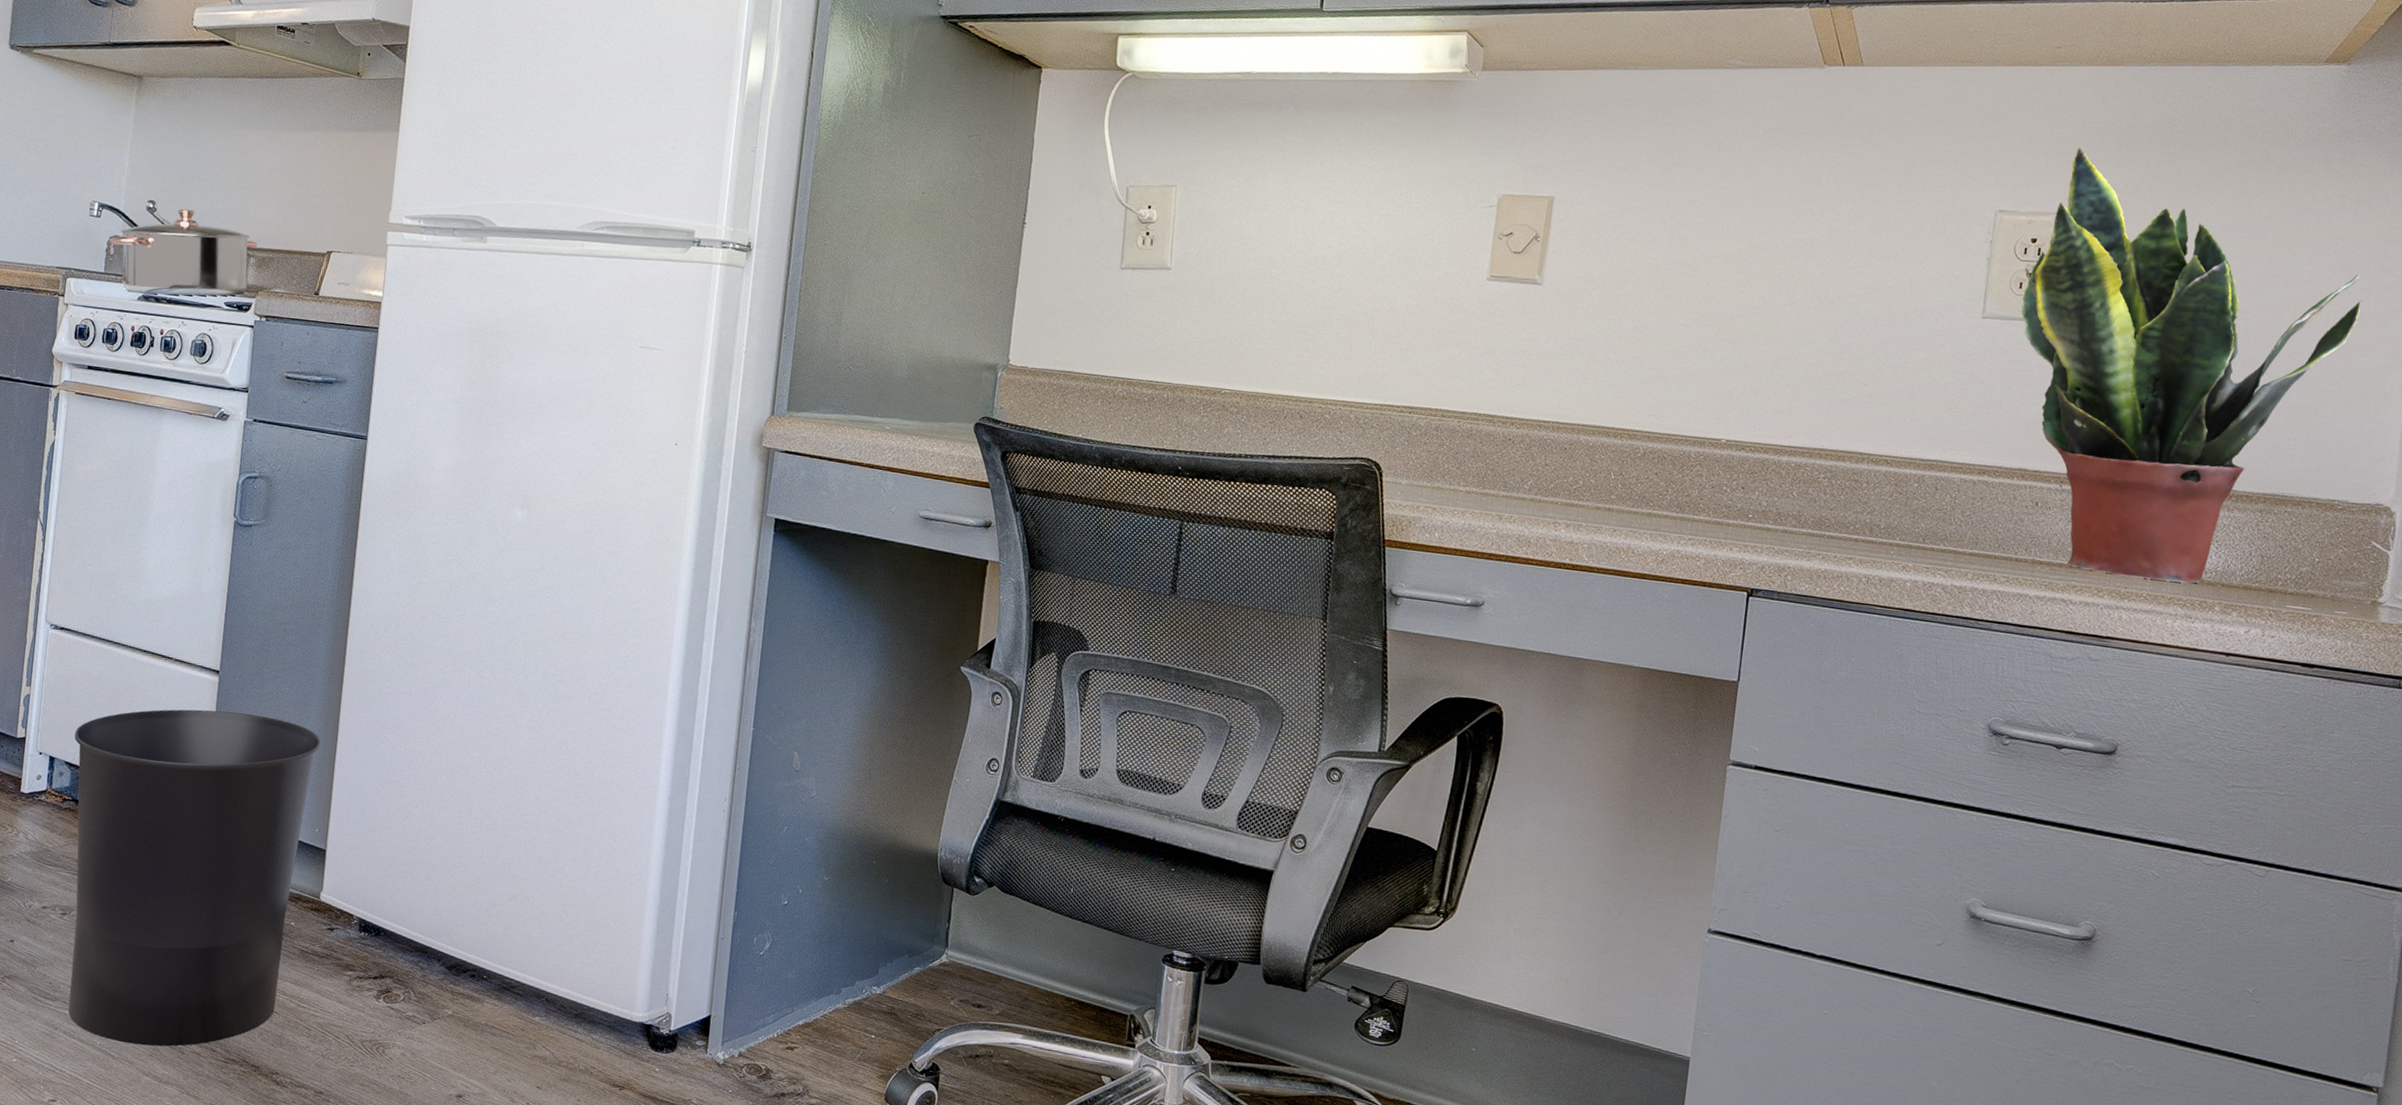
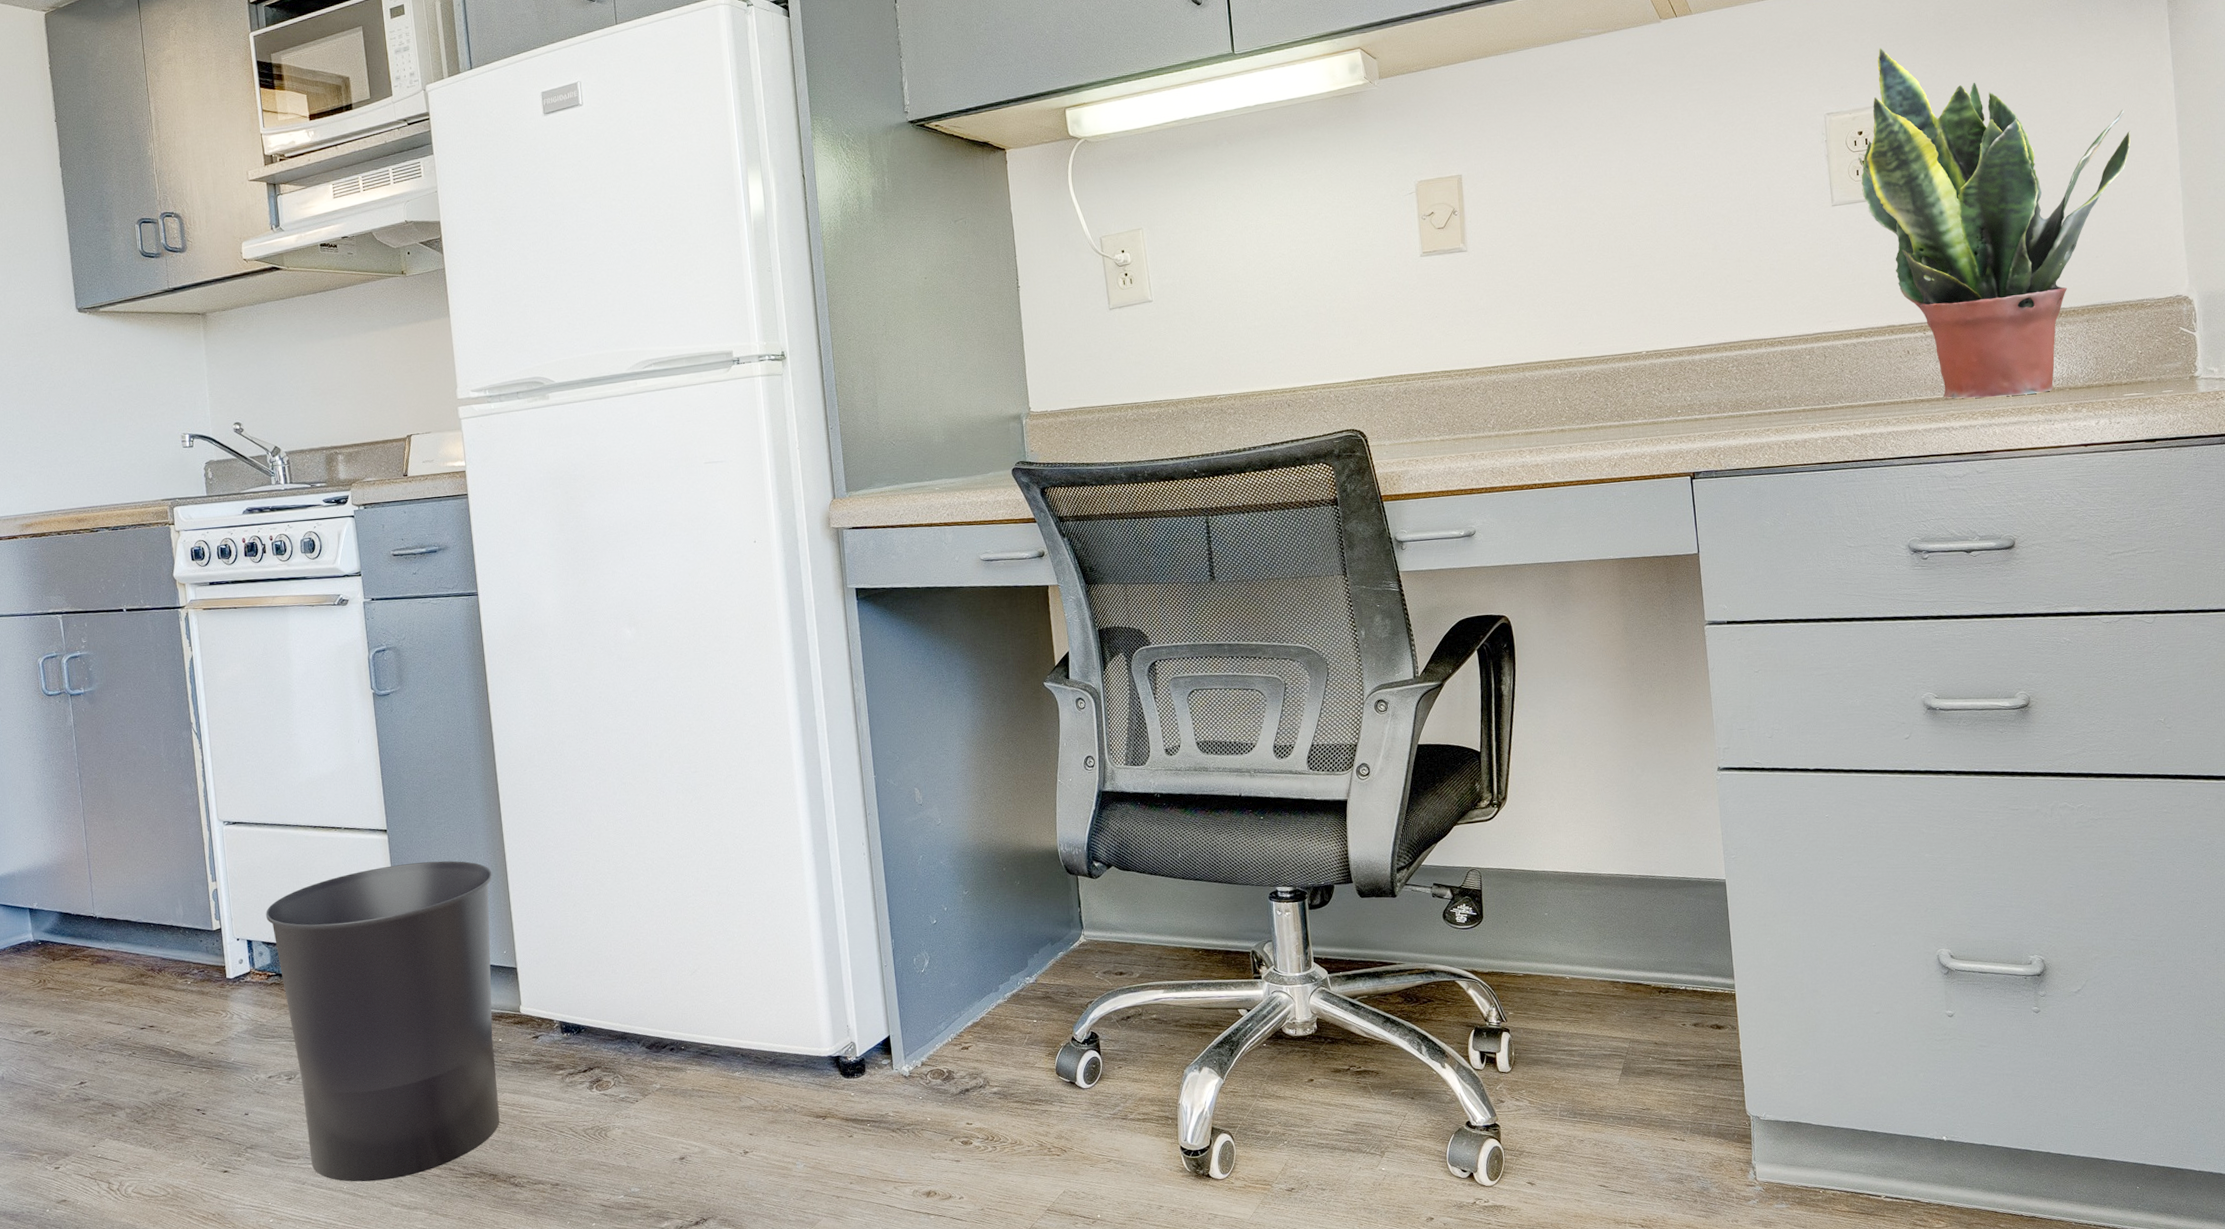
cooking pot: present [109,209,258,296] -> none [205,423,343,509]

